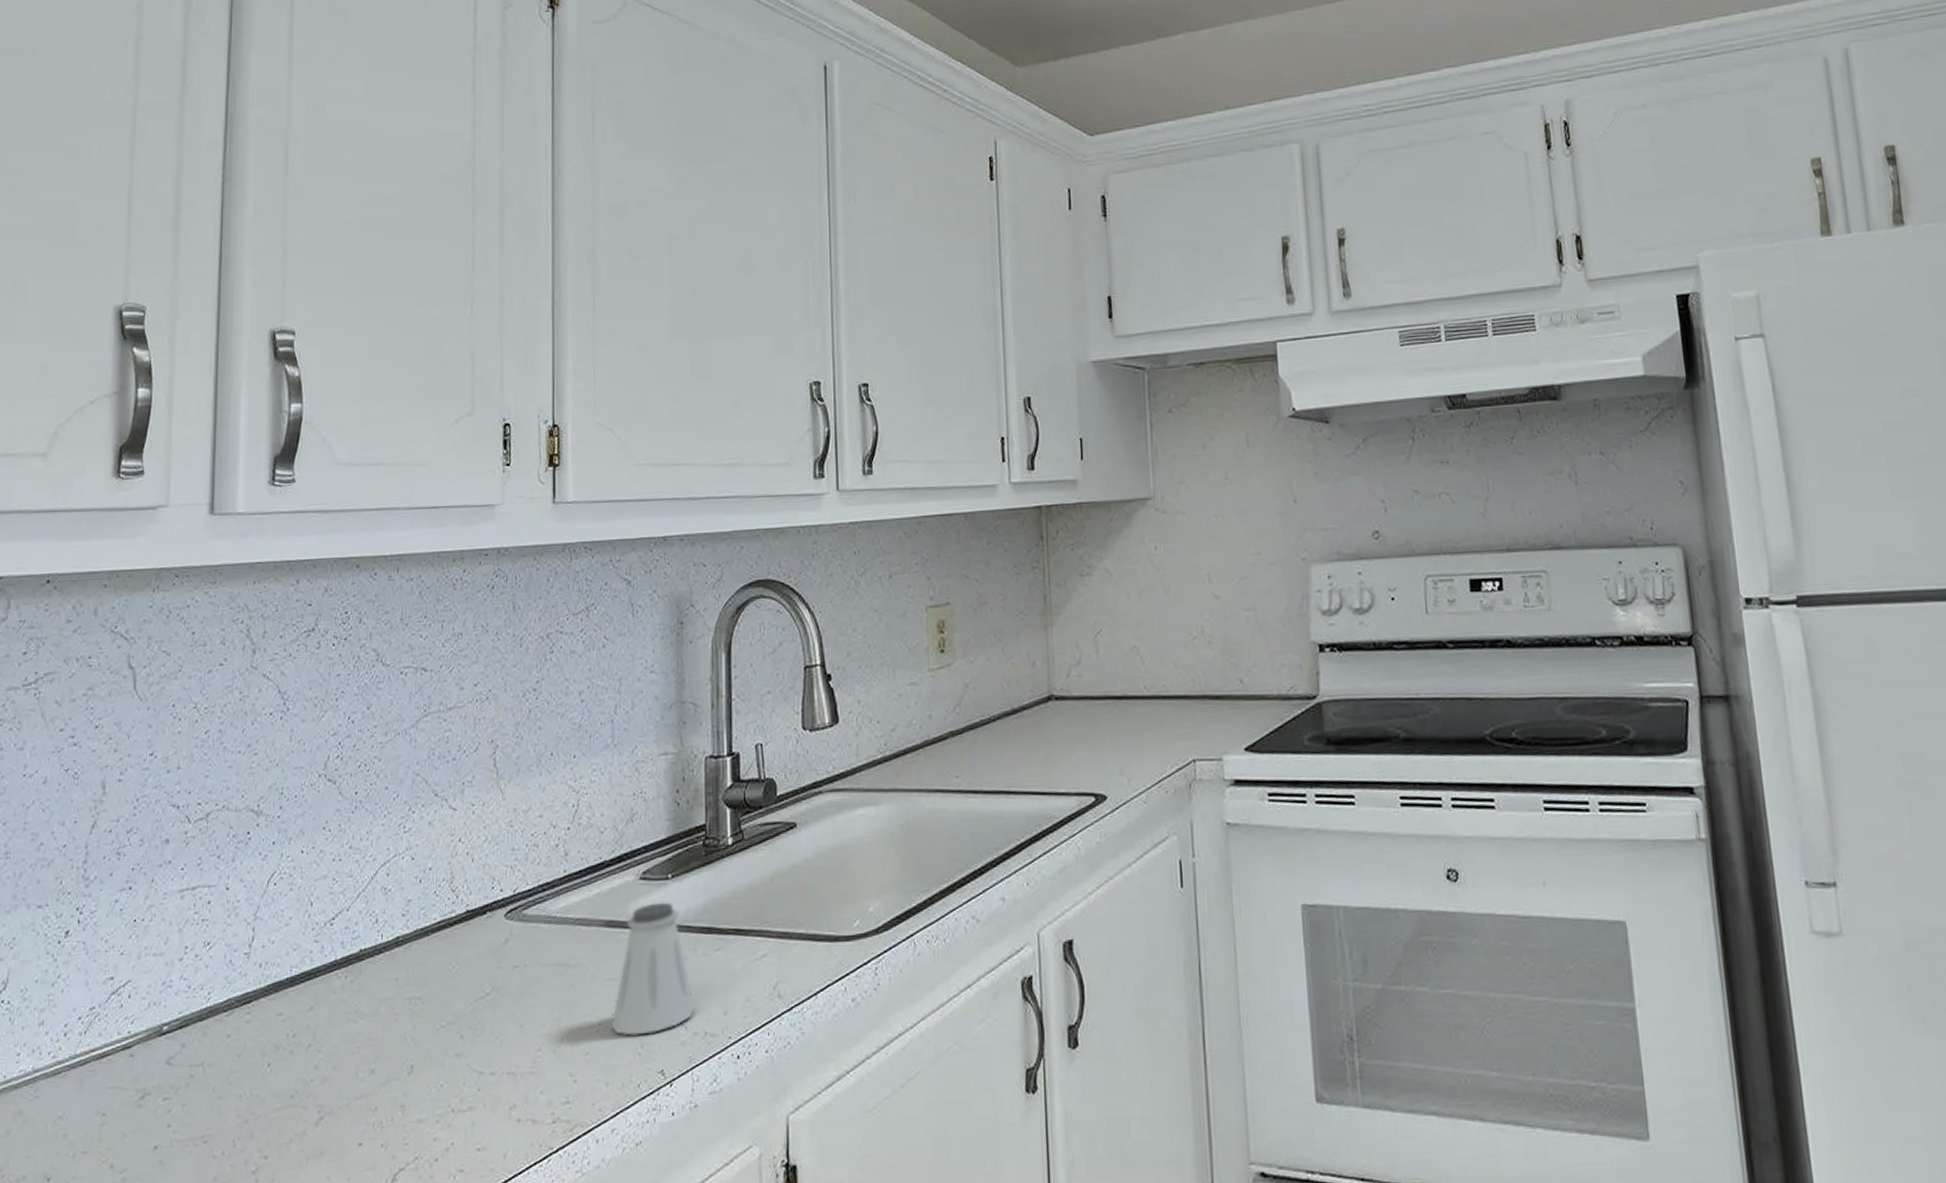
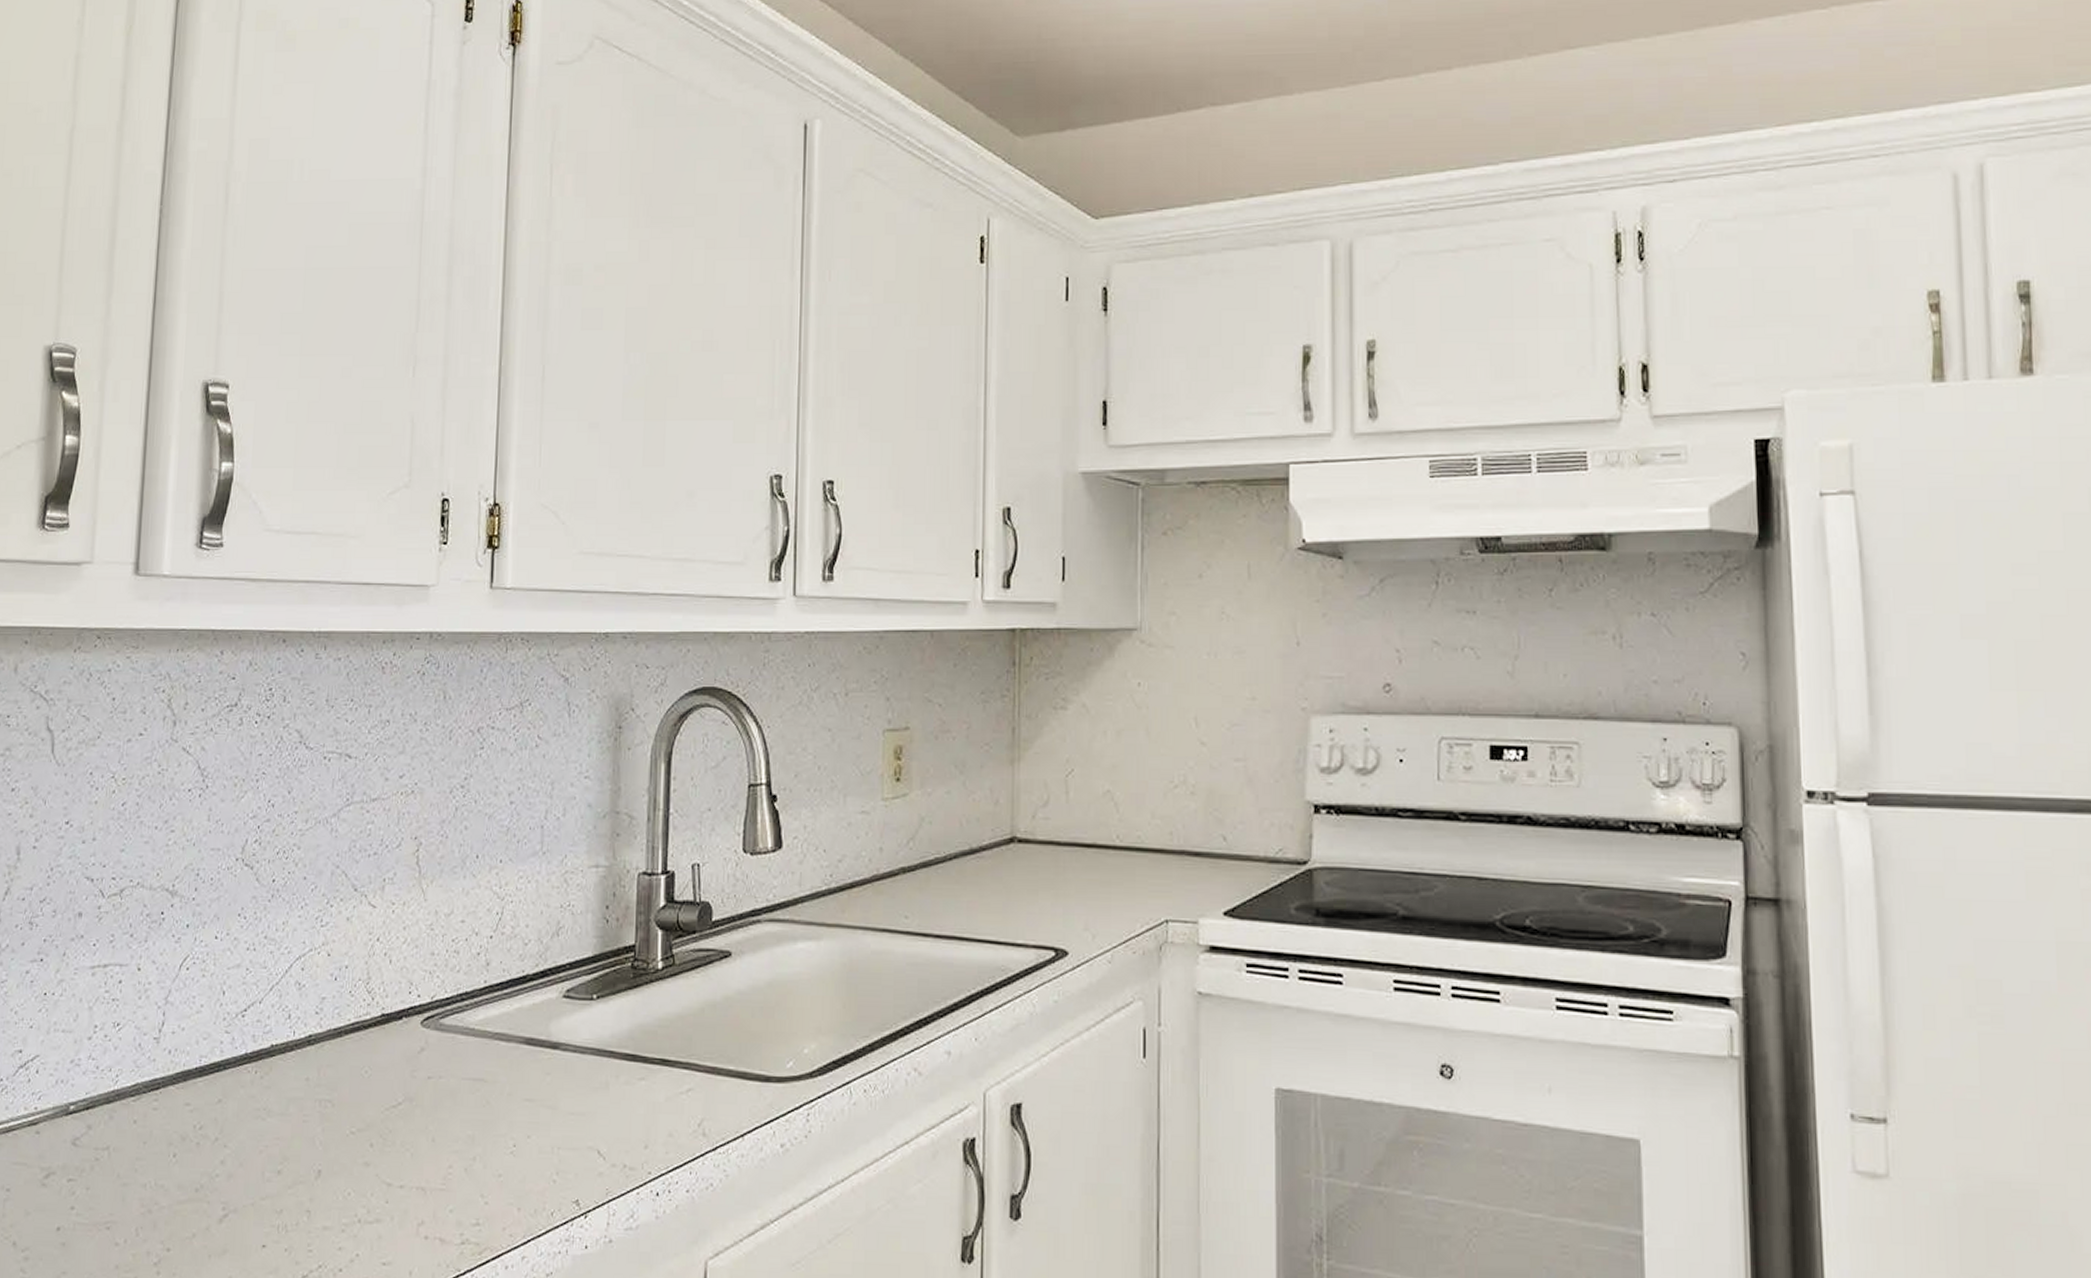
saltshaker: present [610,902,696,1036] -> none [525,1023,615,1161]

